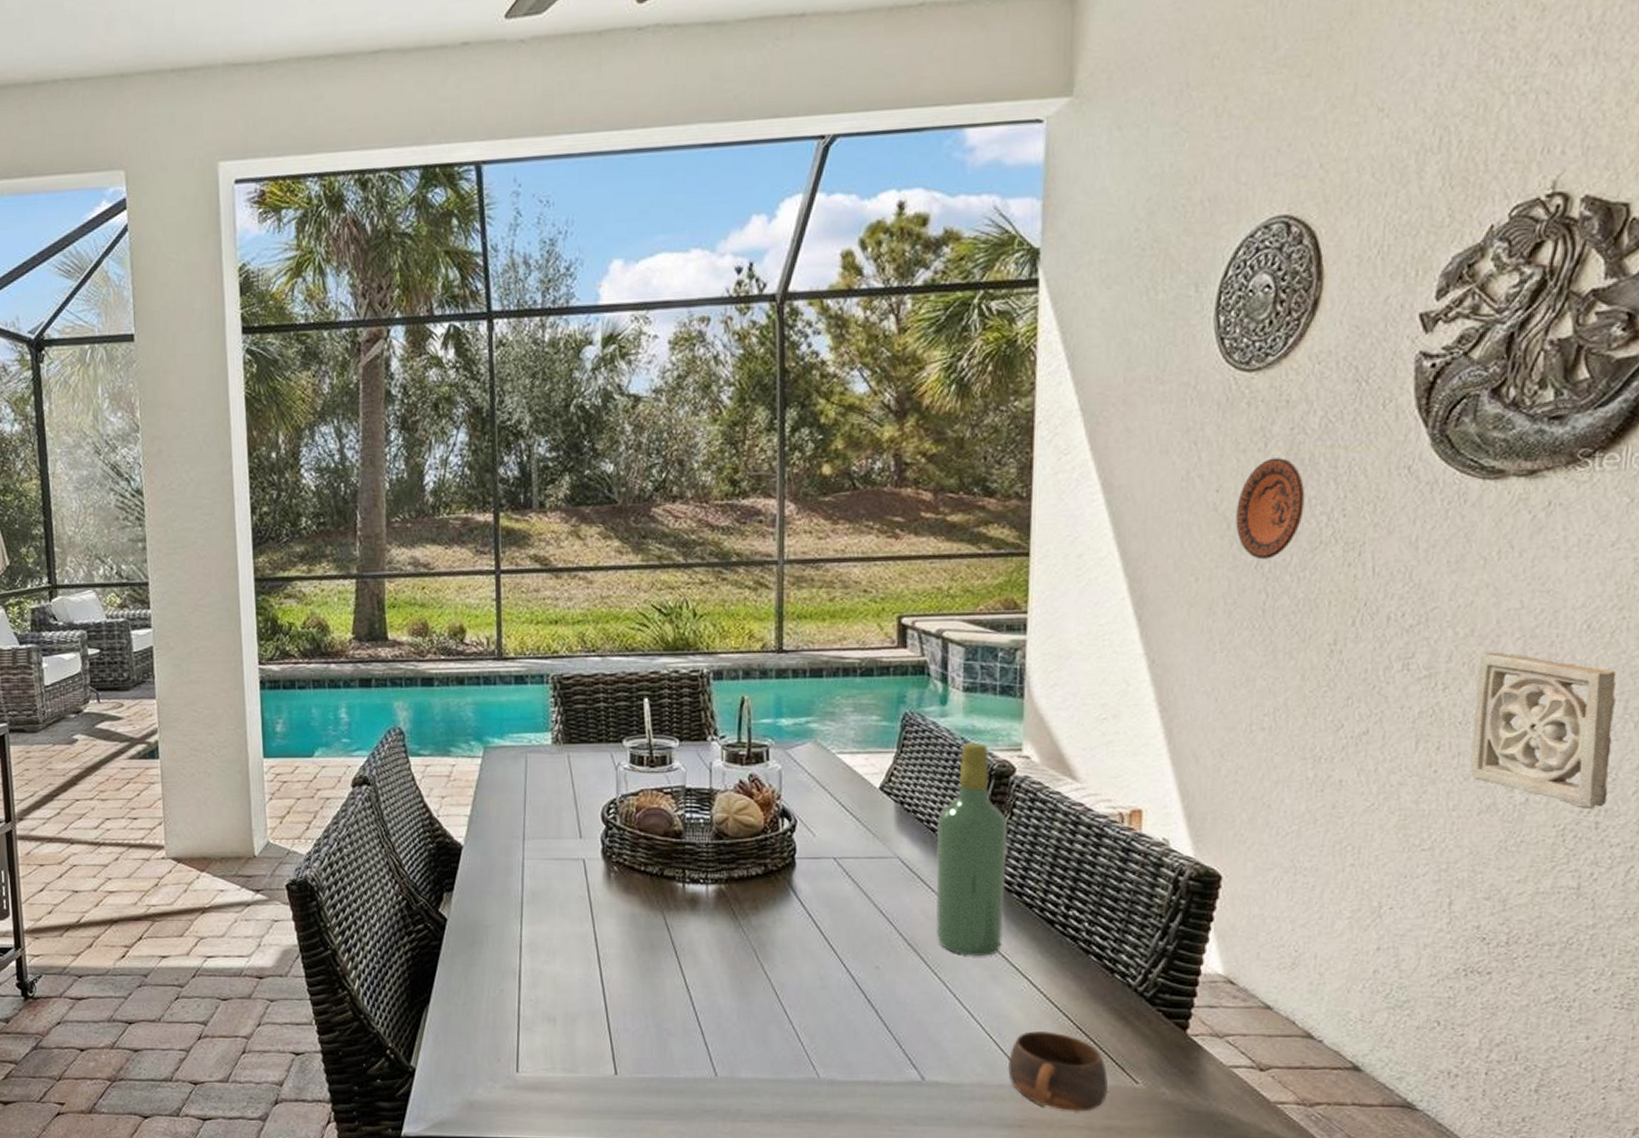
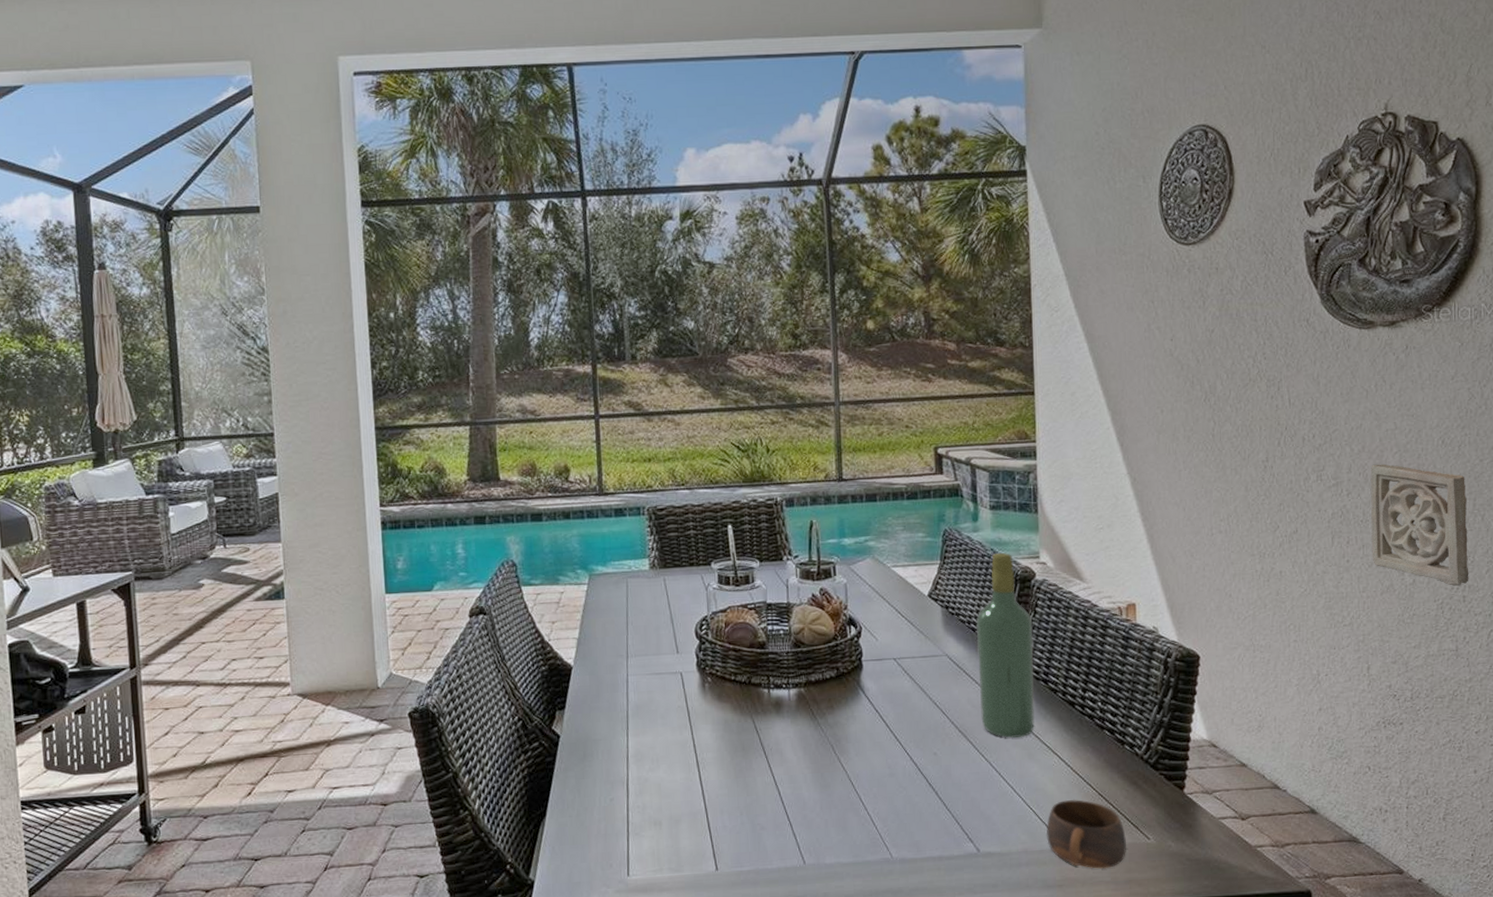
decorative plate: present [1236,458,1305,560] -> none [1187,313,1236,394]

